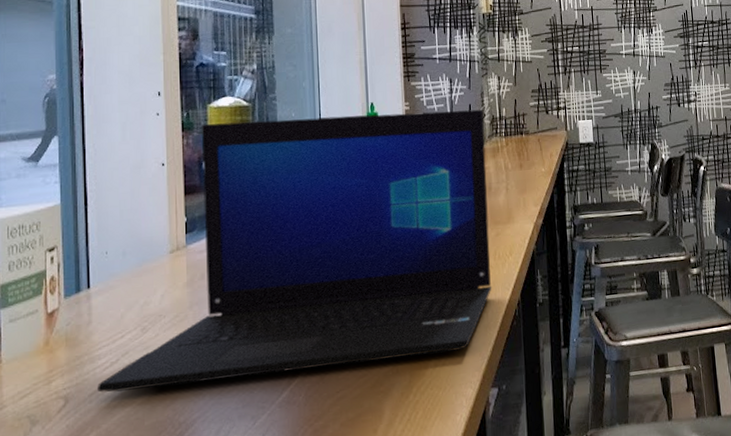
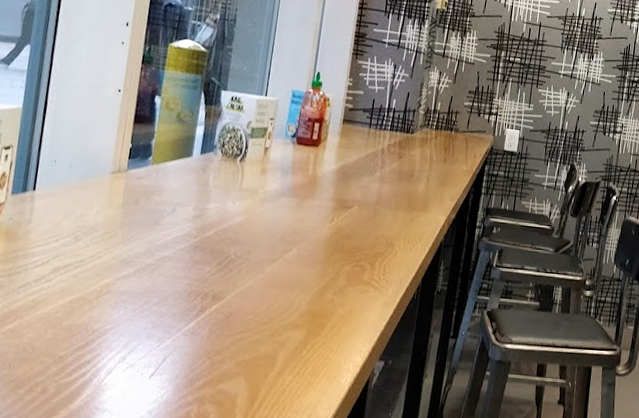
laptop: present [97,109,492,393] -> none [26,60,421,319]

